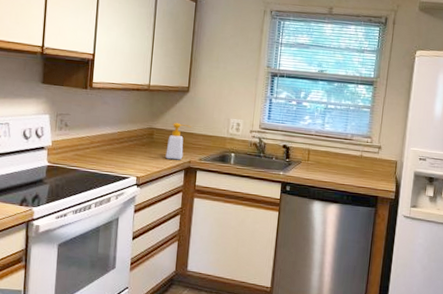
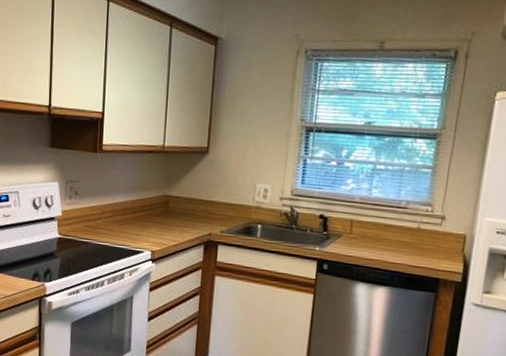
soap bottle: present [165,123,192,160] -> none [182,189,212,233]

